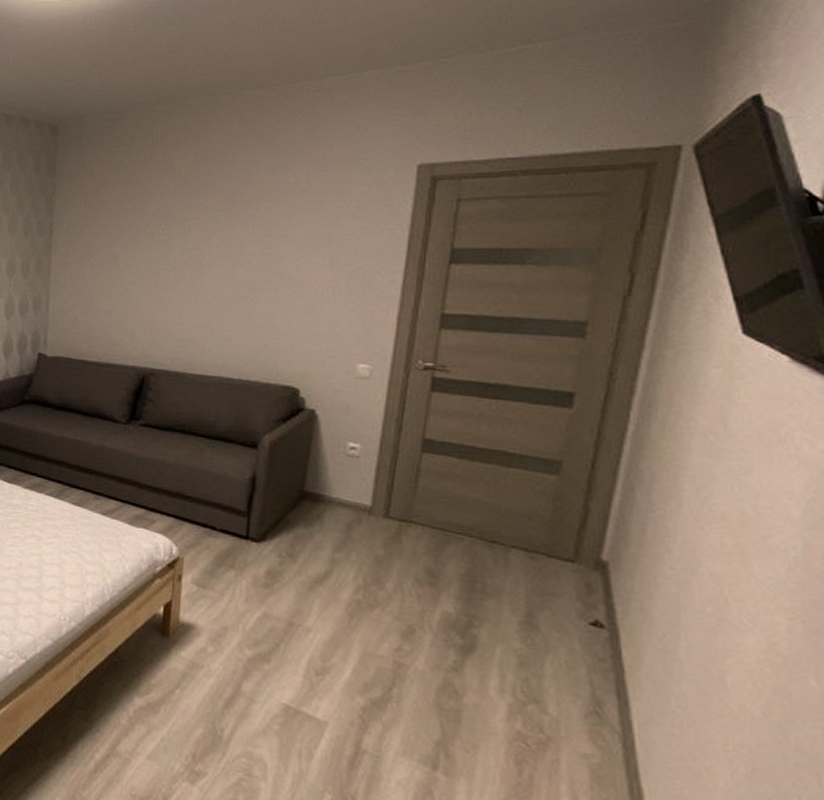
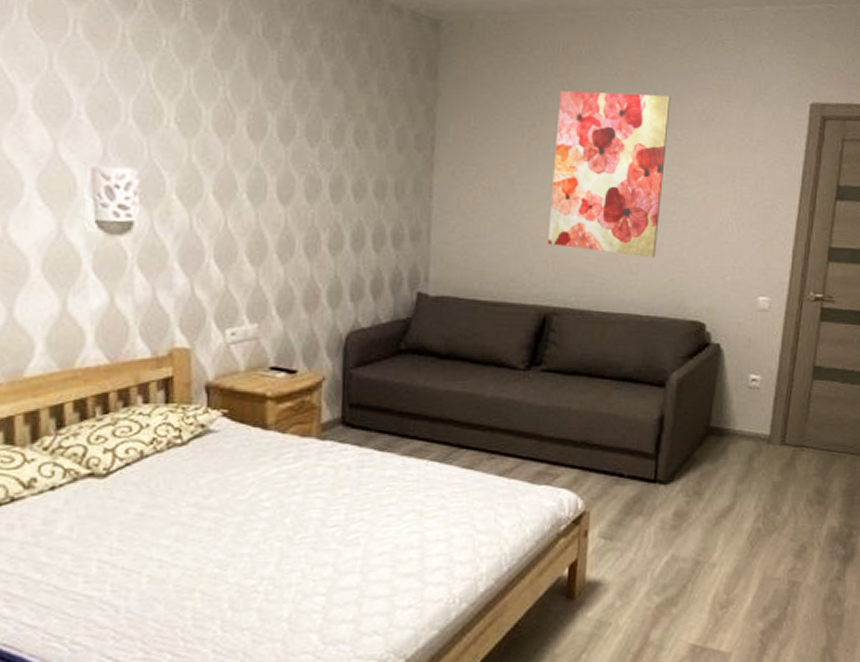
wall art: none [146,170,263,325] -> present [548,90,671,258]

